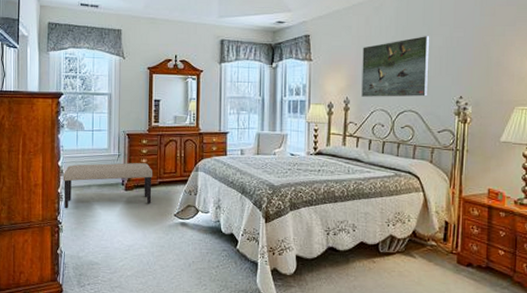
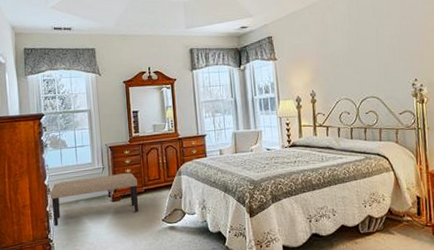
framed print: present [361,35,430,97] -> none [321,26,386,89]

